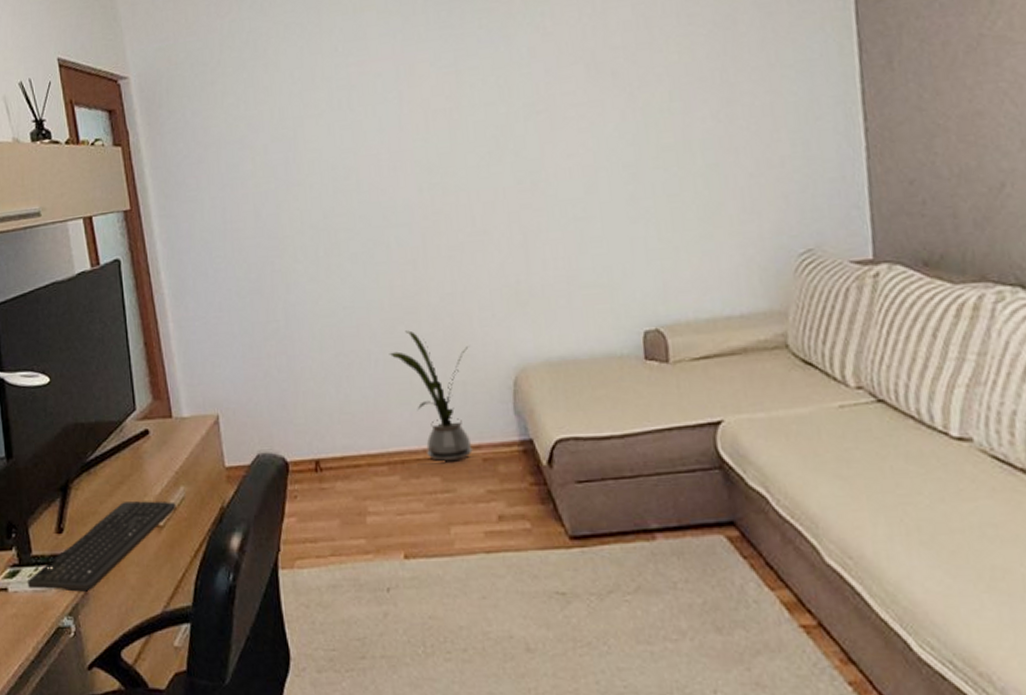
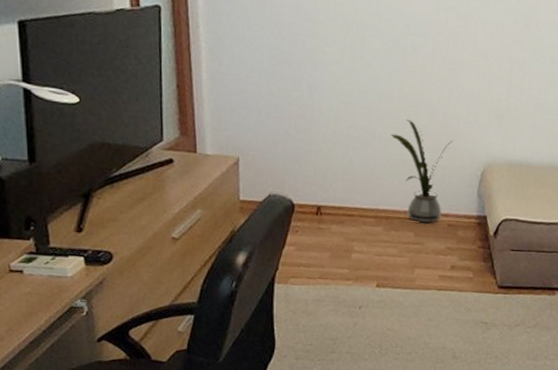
computer keyboard: present [27,501,177,592] -> none [43,215,192,282]

